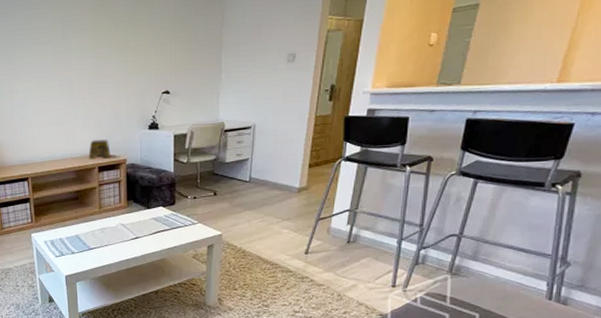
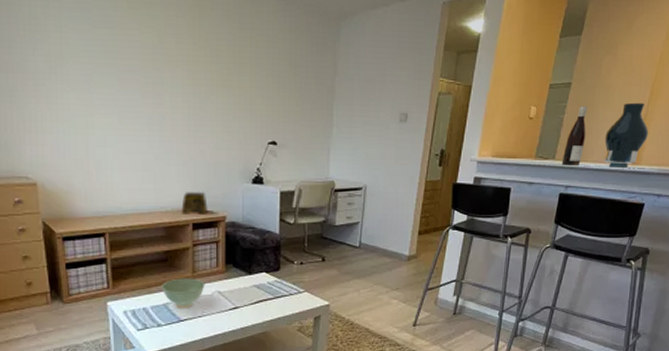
bowl: none [73,213,110,238] -> present [161,278,205,308]
bottle: none [468,26,500,91] -> present [561,106,588,167]
vase: none [521,15,578,89] -> present [604,102,648,169]

